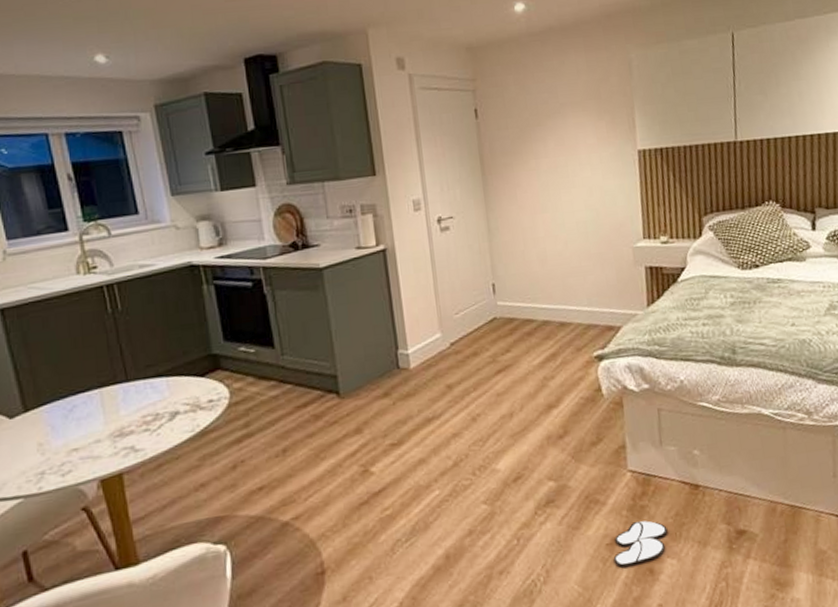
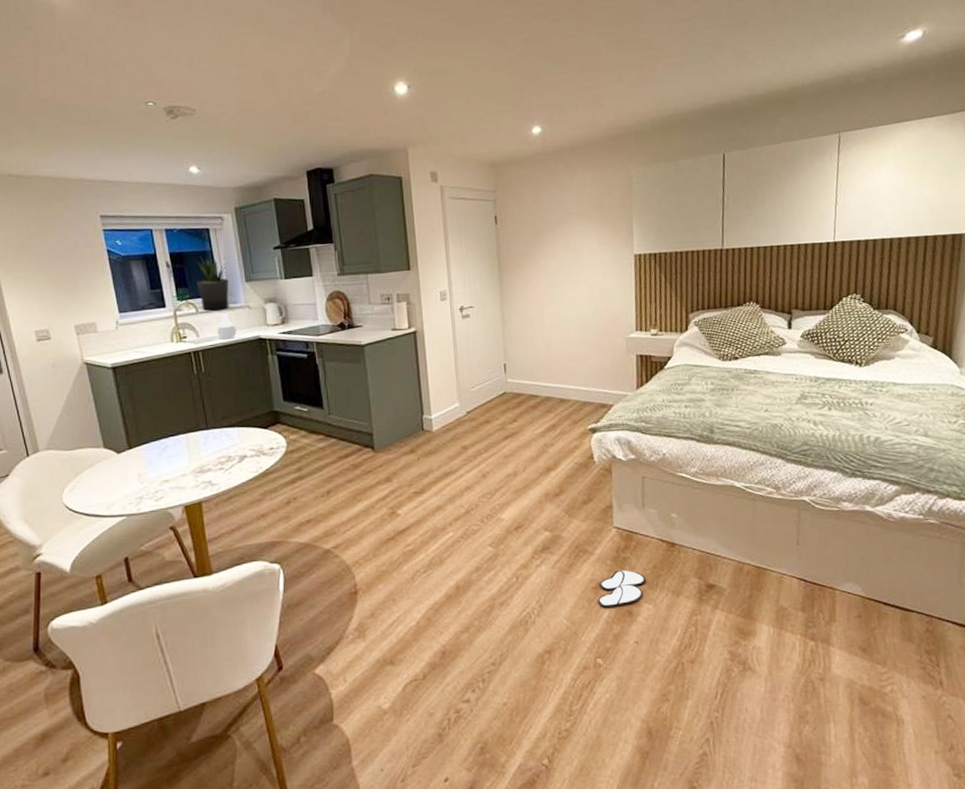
planter: none [107,166,151,234] -> present [196,257,229,311]
soap dispenser: none [136,235,161,269] -> present [217,313,236,340]

